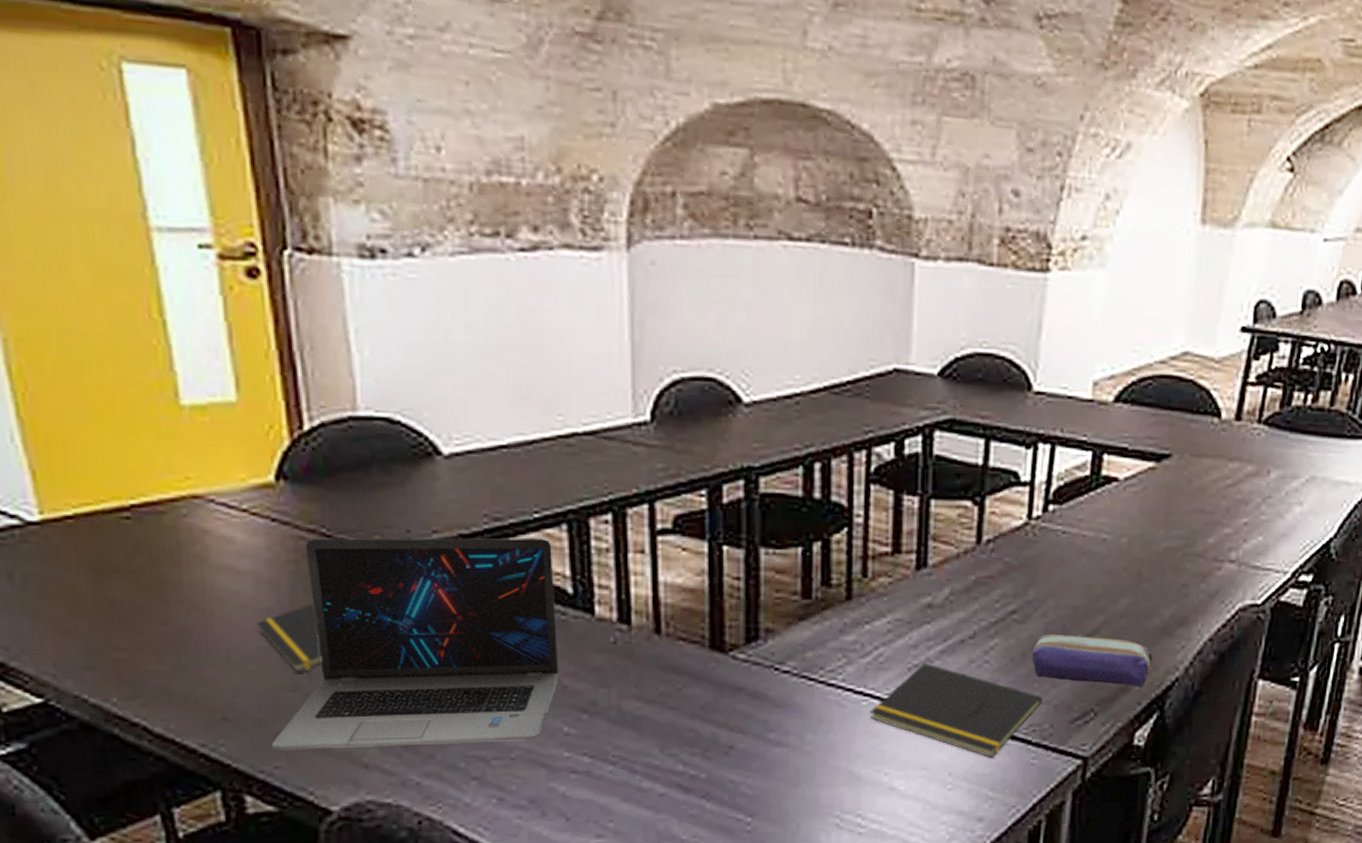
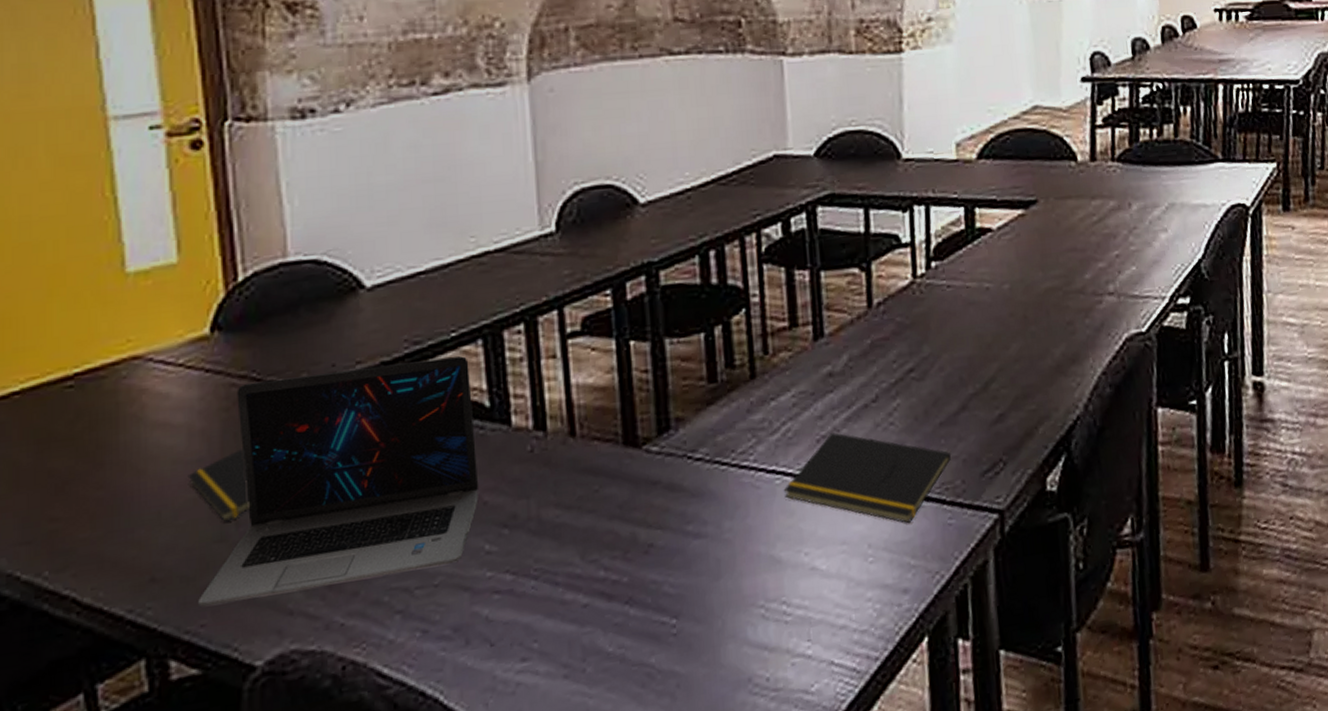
pencil case: present [1032,635,1152,687] -> none [934,384,1052,433]

